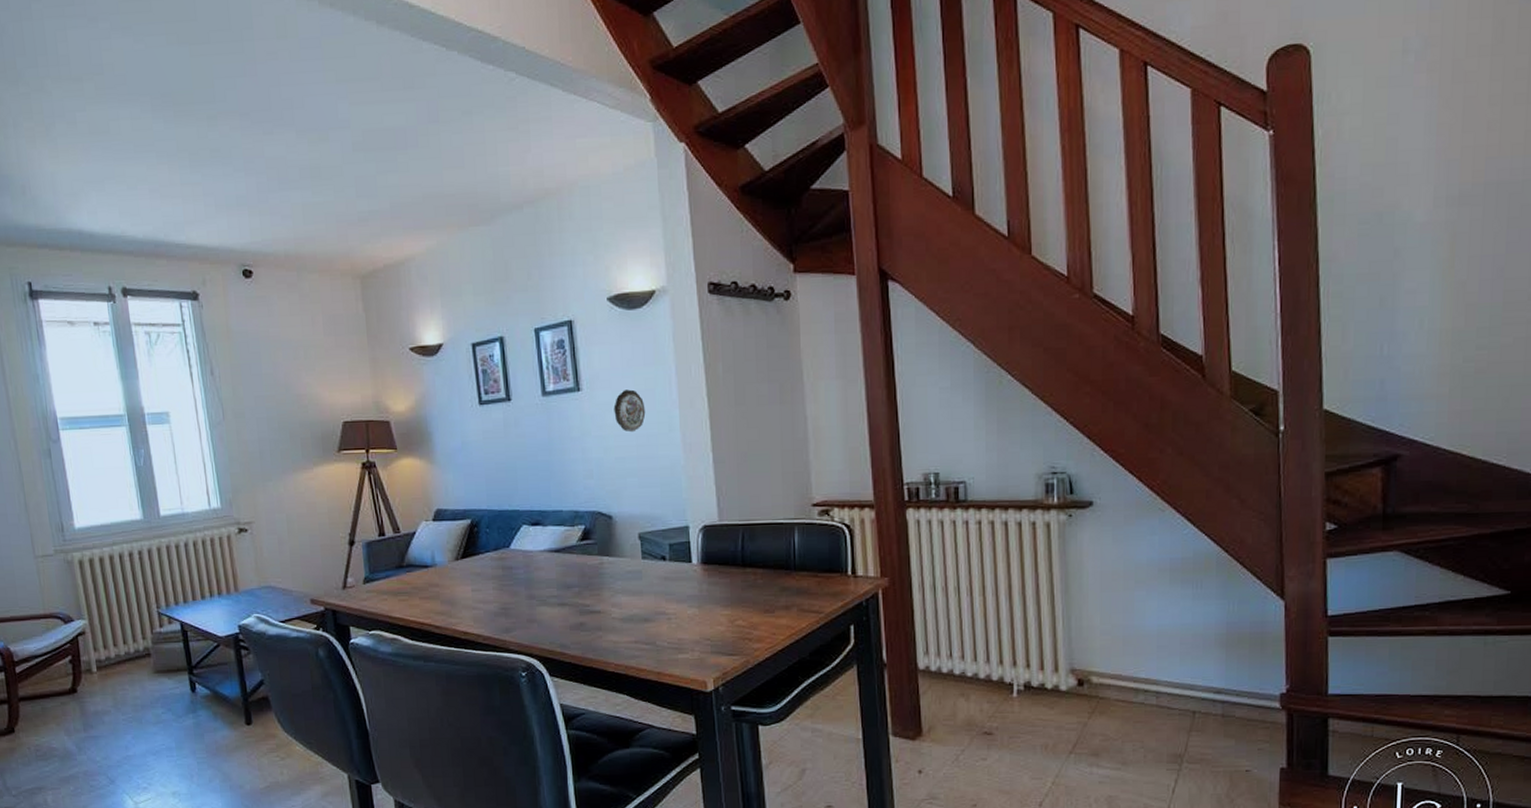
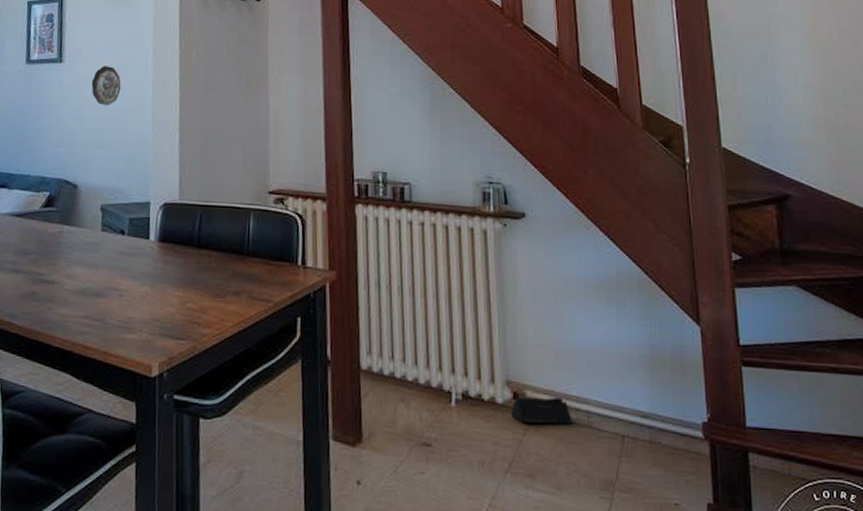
speaker: none [1075,680,1140,706] -> present [511,396,572,424]

